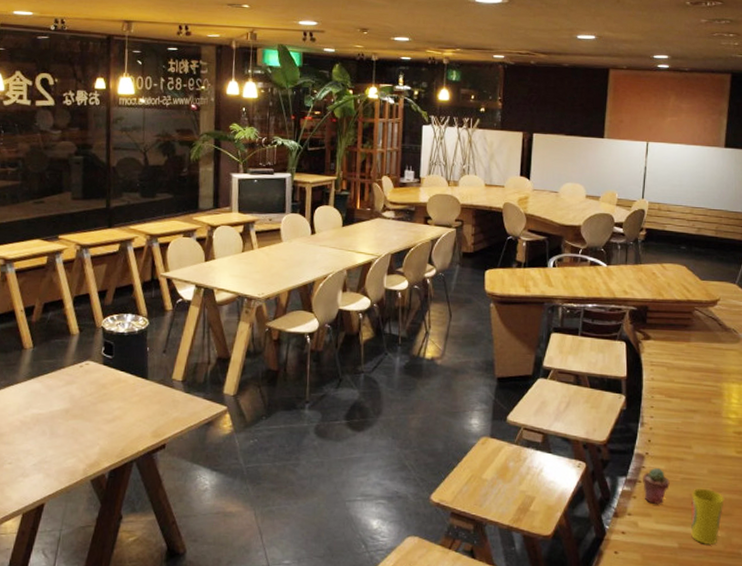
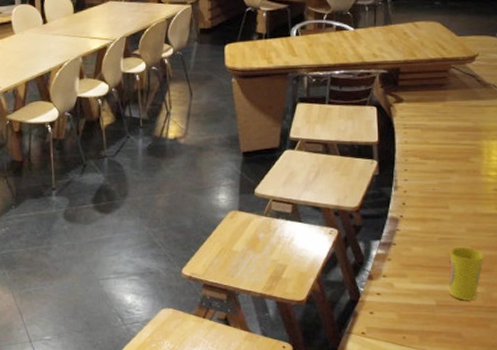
potted succulent: present [643,468,670,504] -> none [398,230,426,265]

